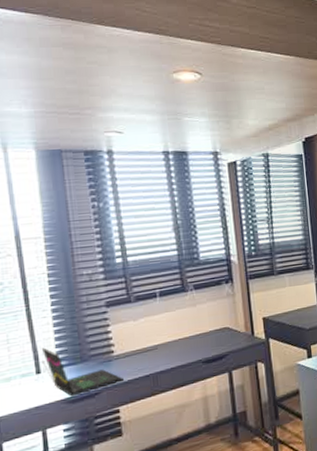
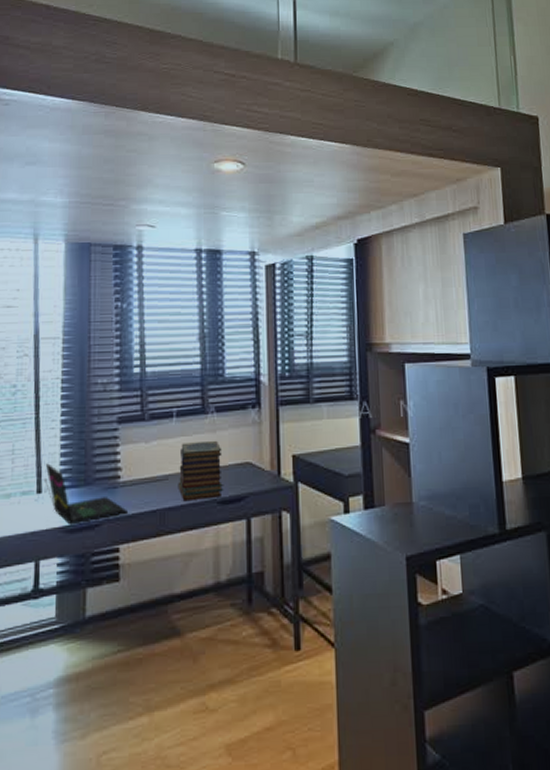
book stack: none [166,312,206,365] -> present [178,440,223,502]

